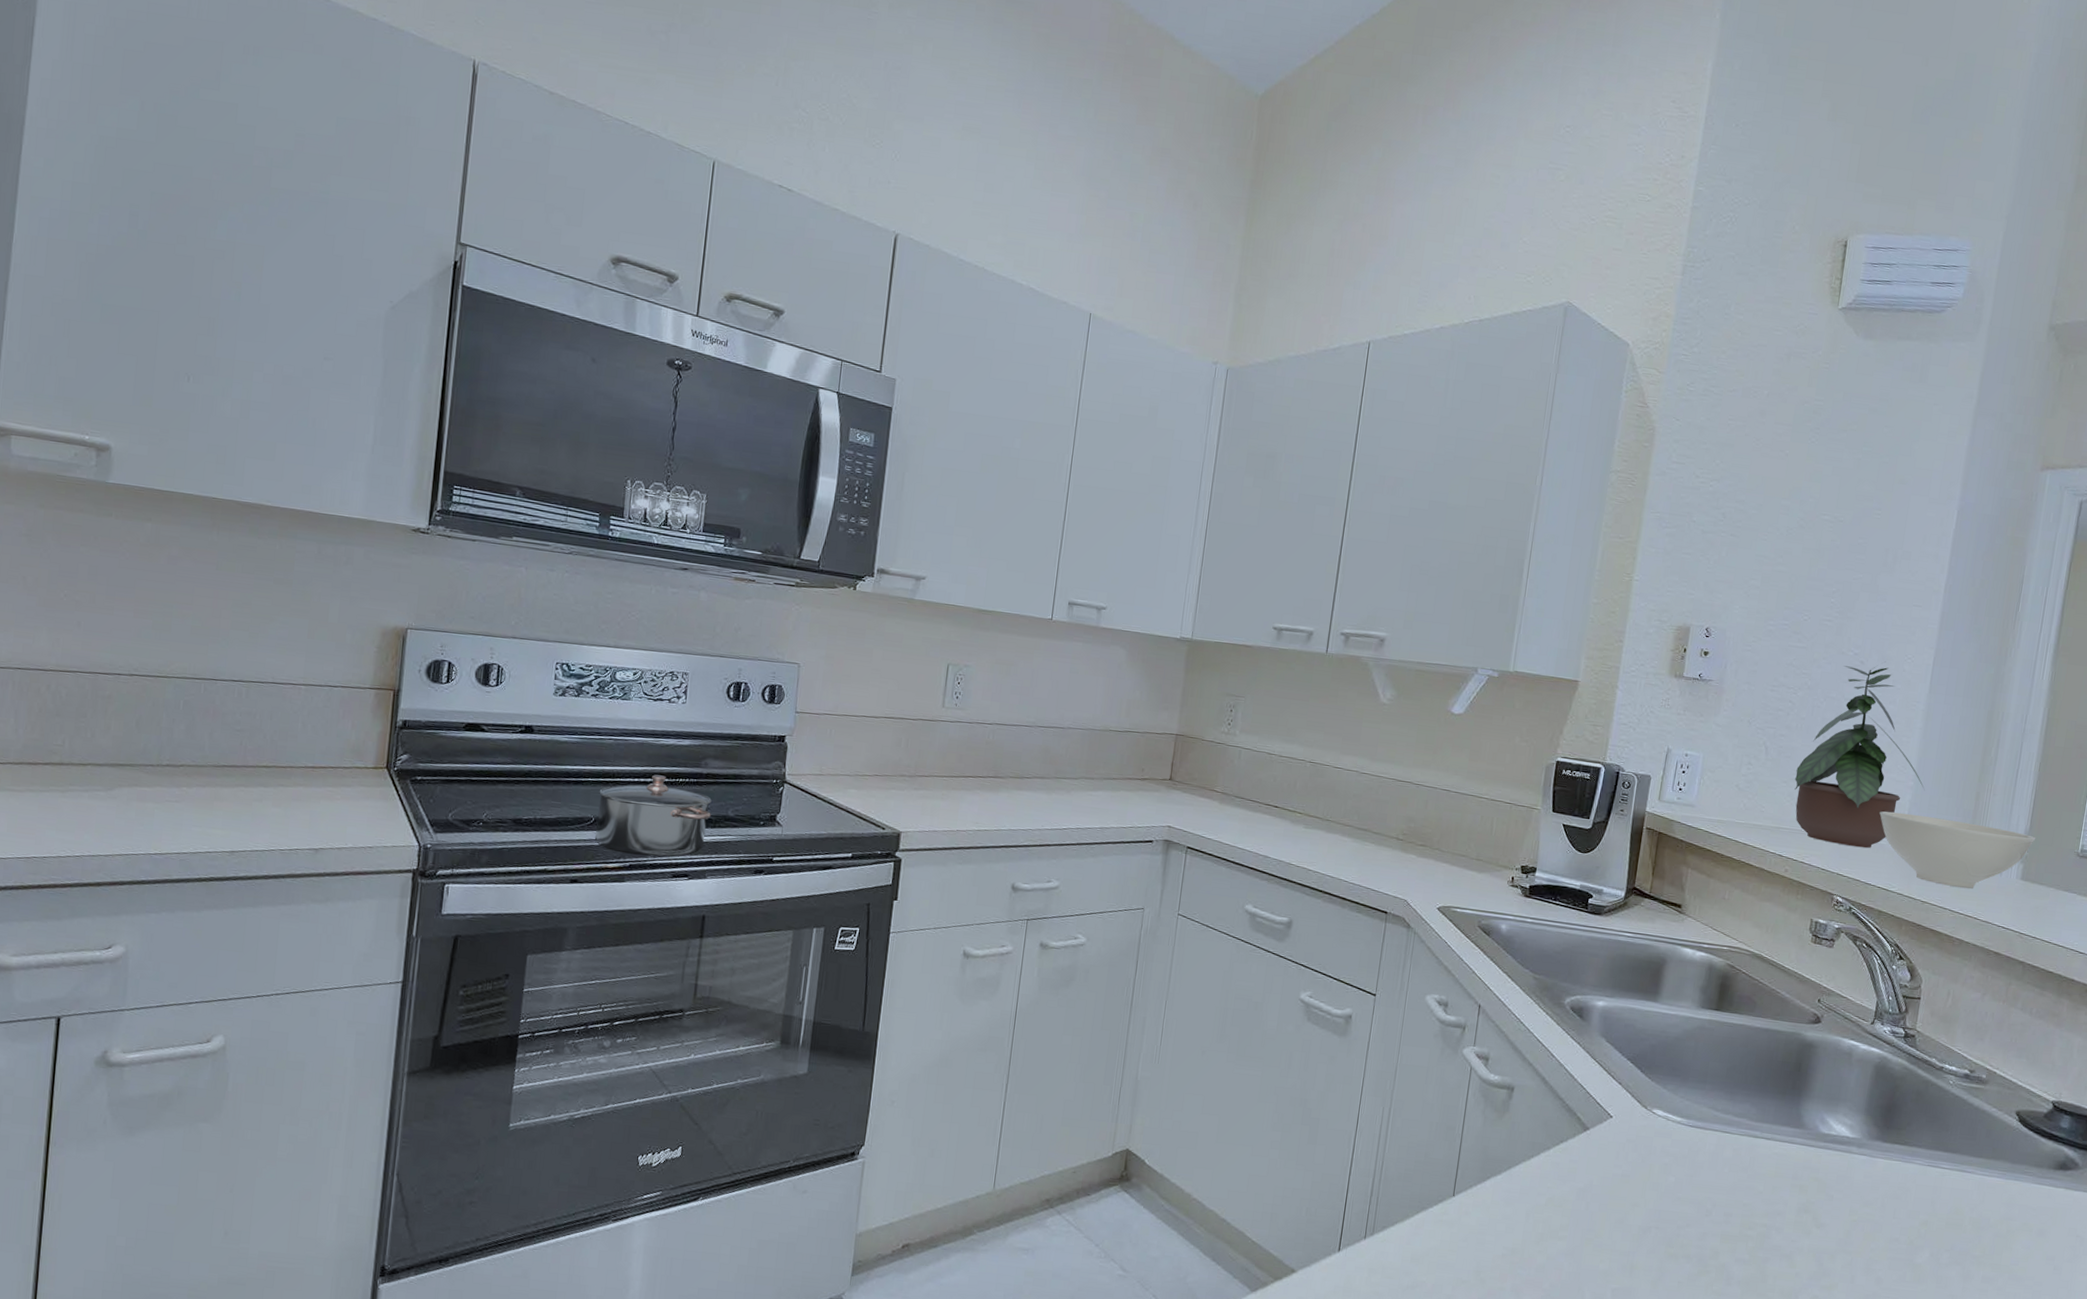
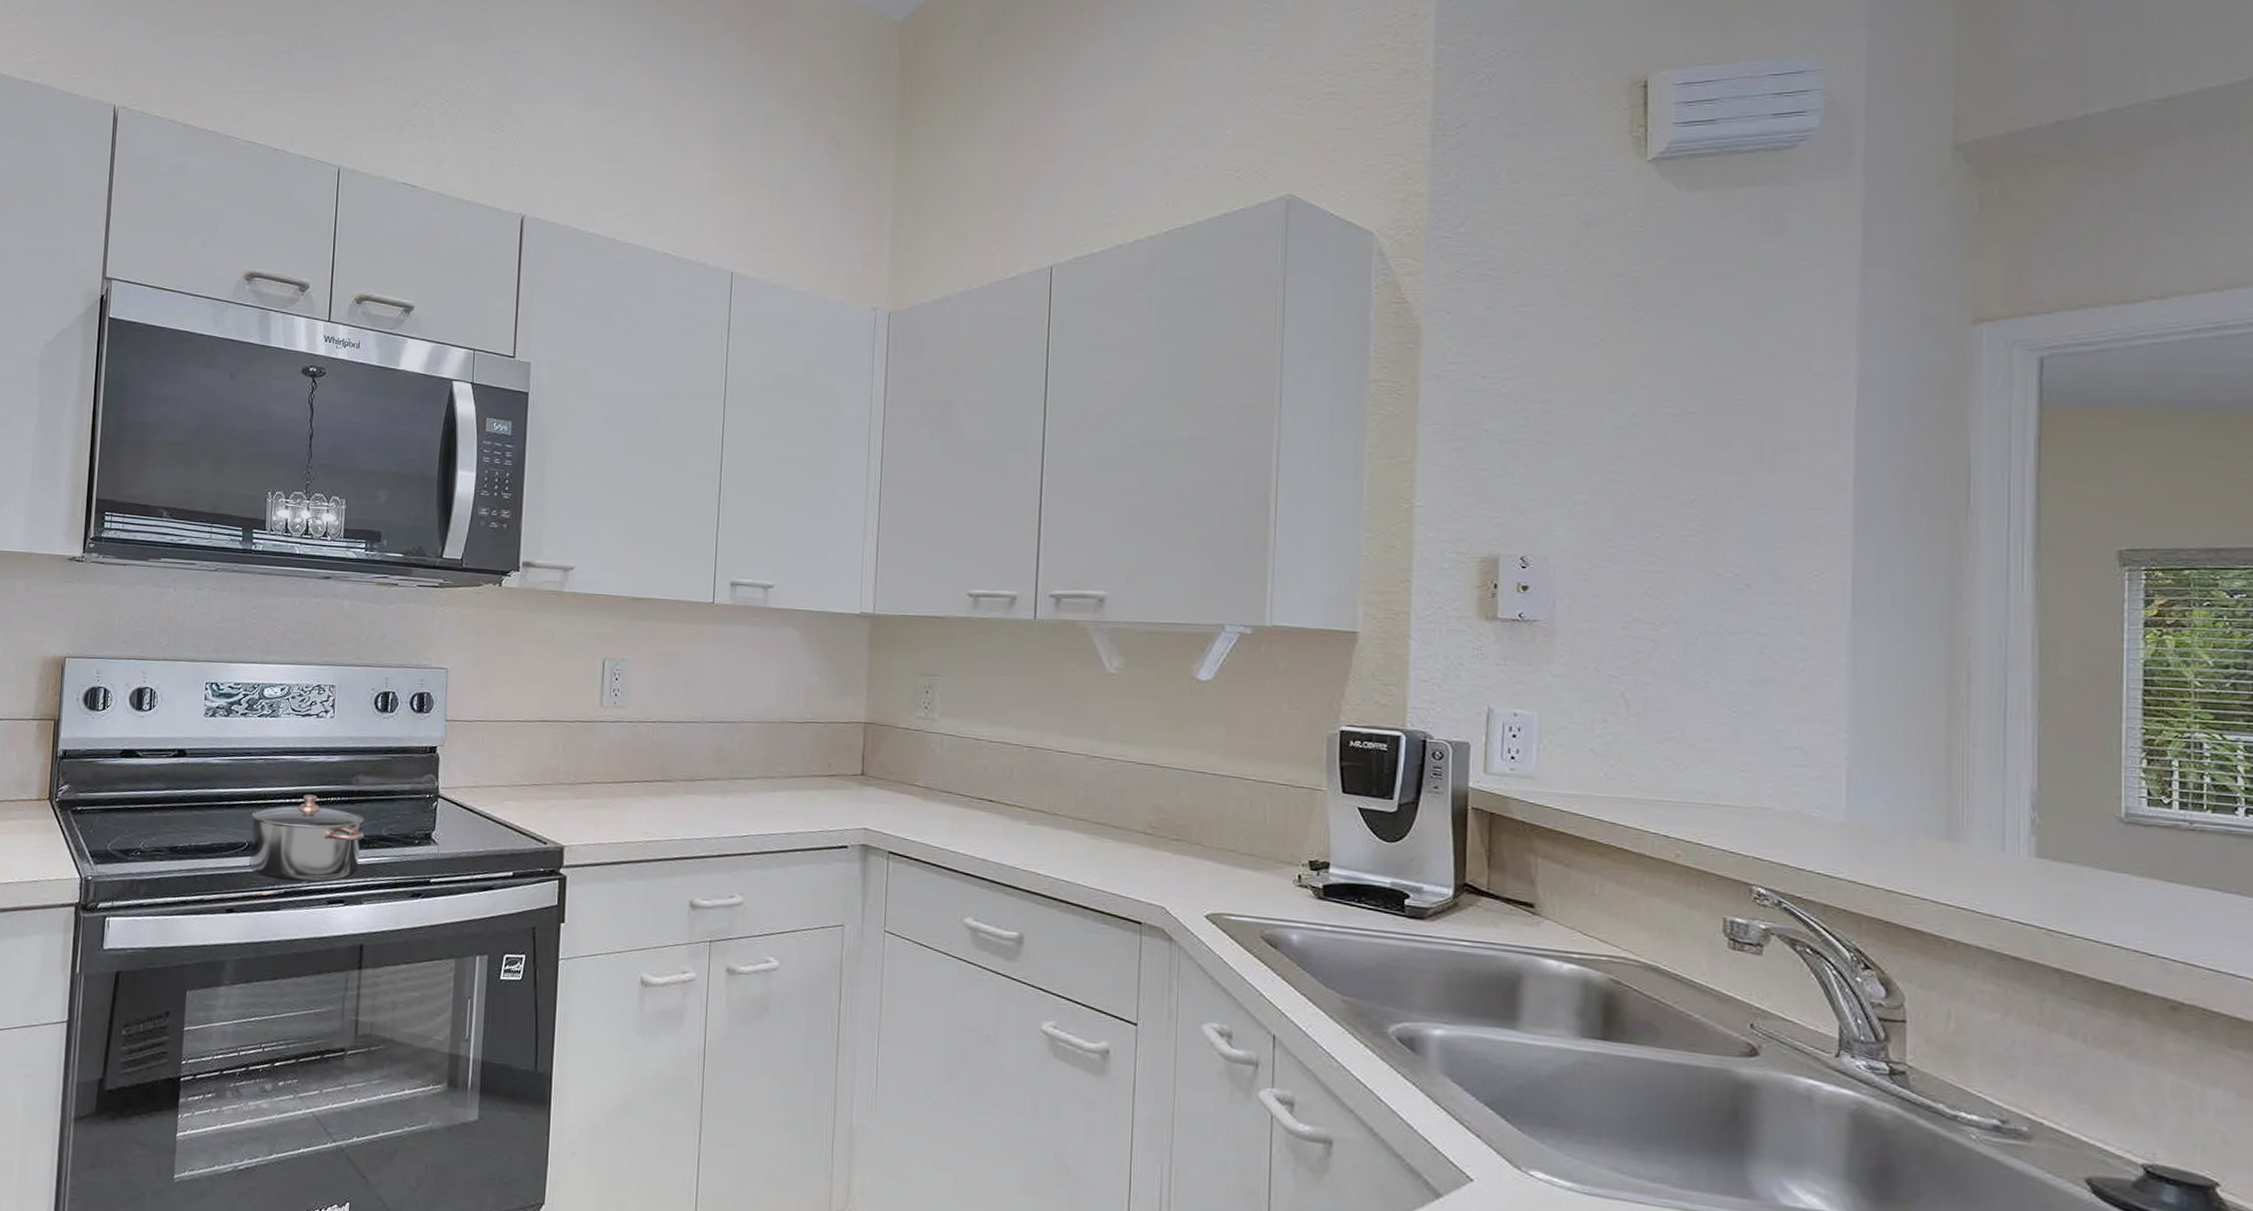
potted plant: present [1795,661,1925,849] -> none [1673,582,1867,823]
bowl: present [1879,811,2036,889] -> none [1804,773,2050,872]

